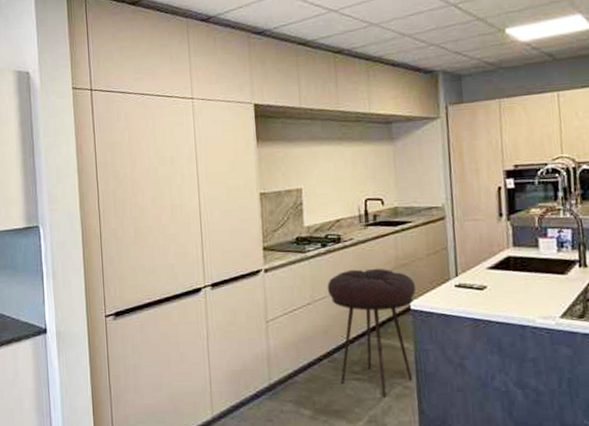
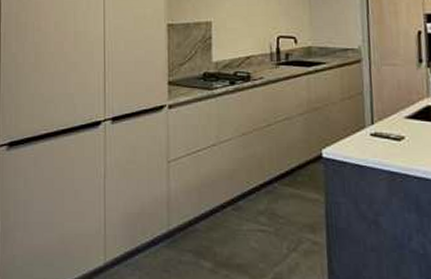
stool: present [327,268,417,397] -> none [234,110,329,253]

